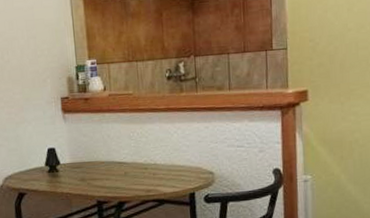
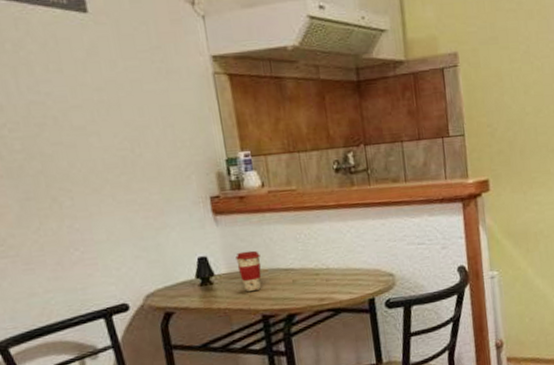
coffee cup: none [78,145,99,180] -> present [236,250,262,292]

